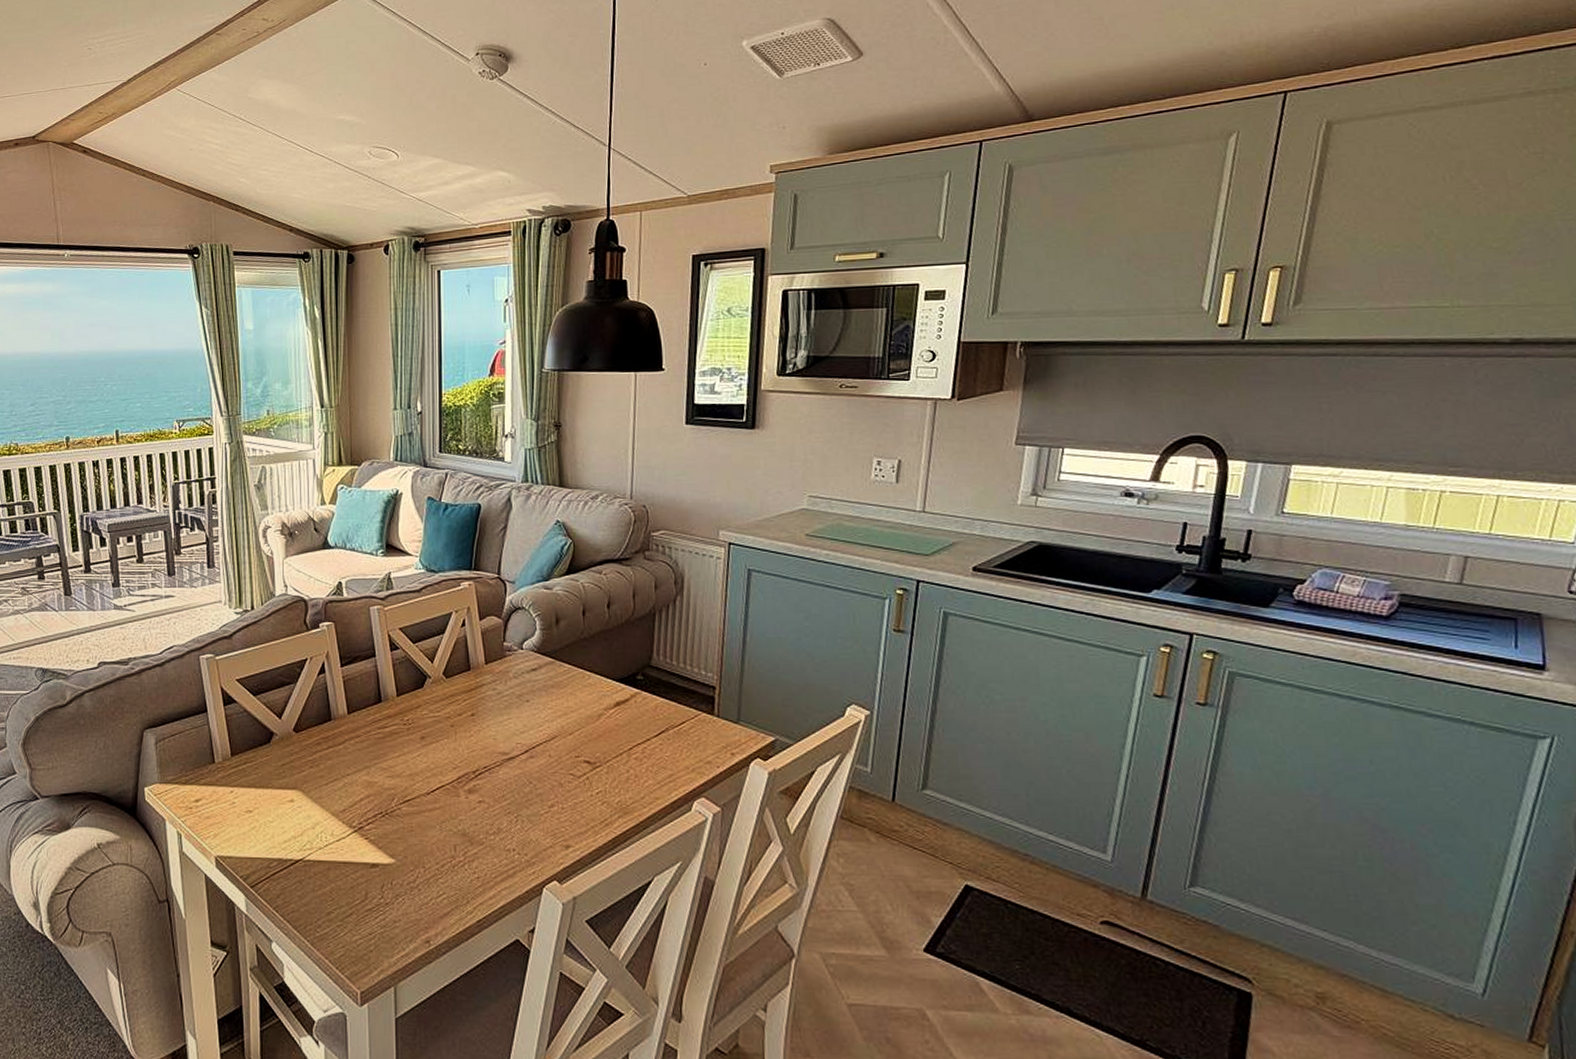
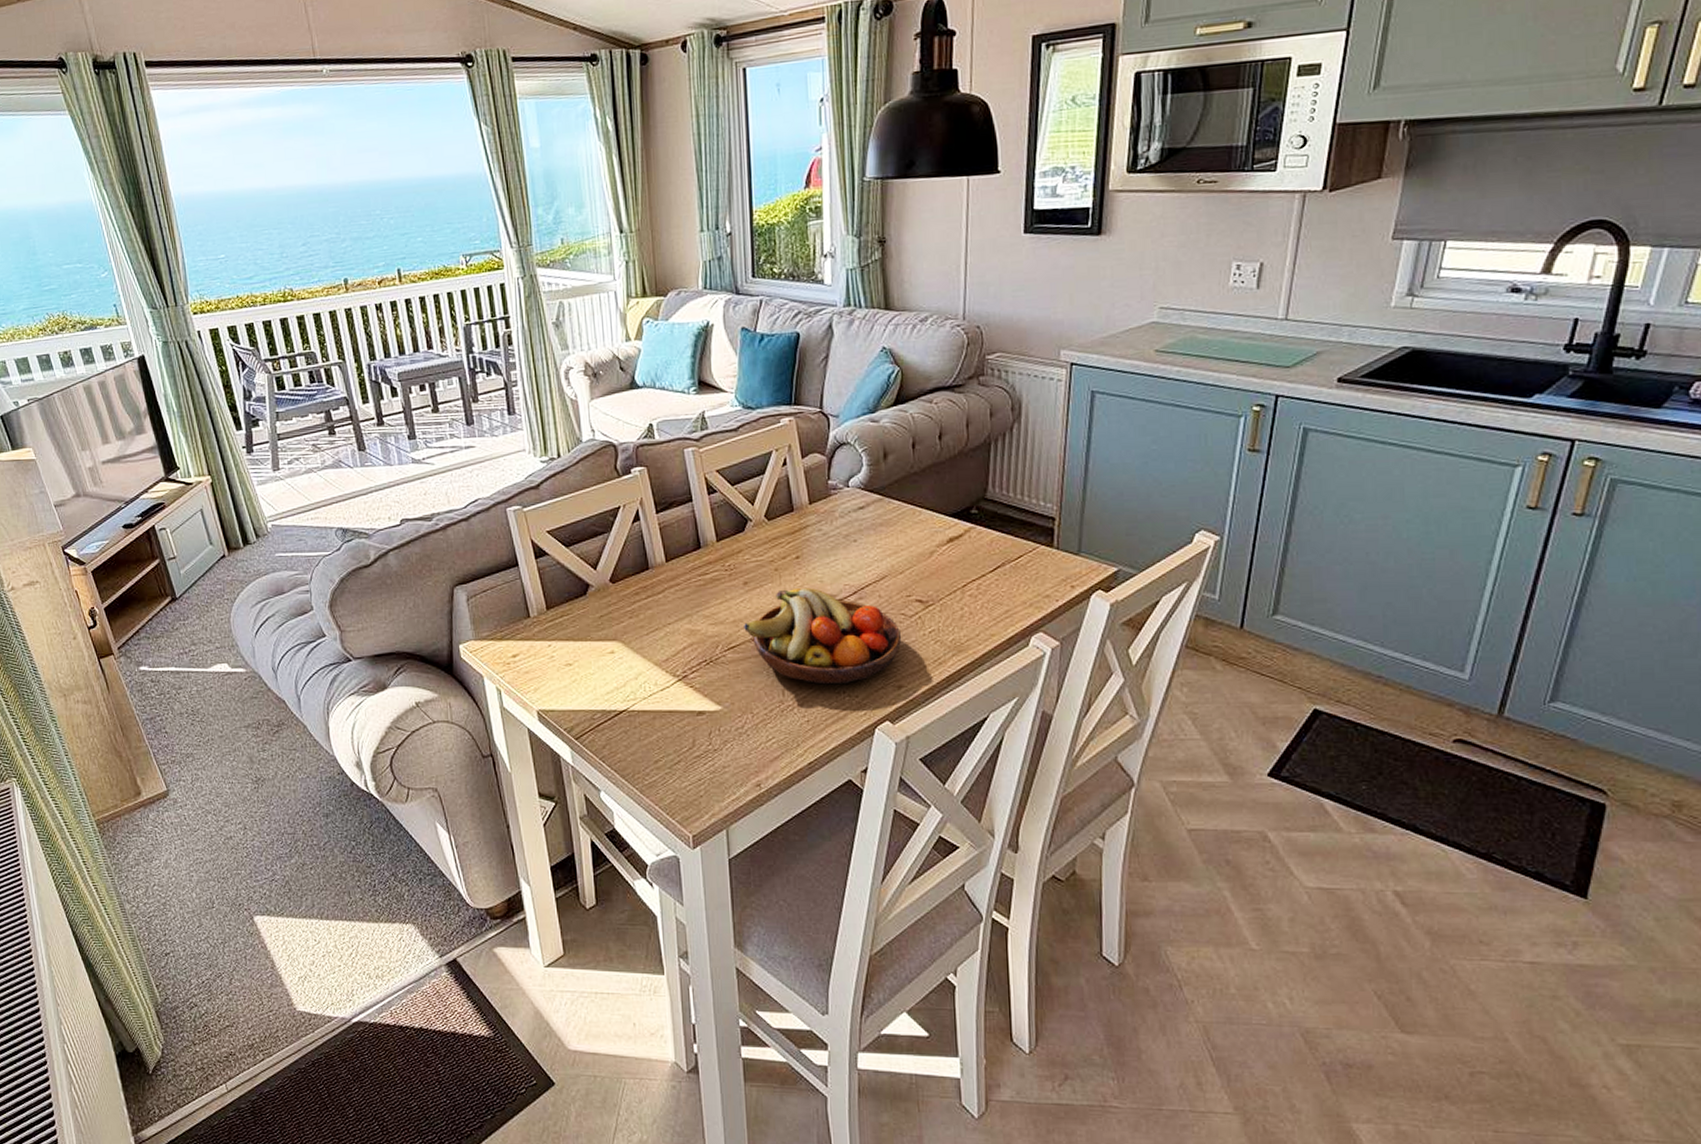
fruit bowl: none [419,745,569,842] -> present [744,588,901,685]

